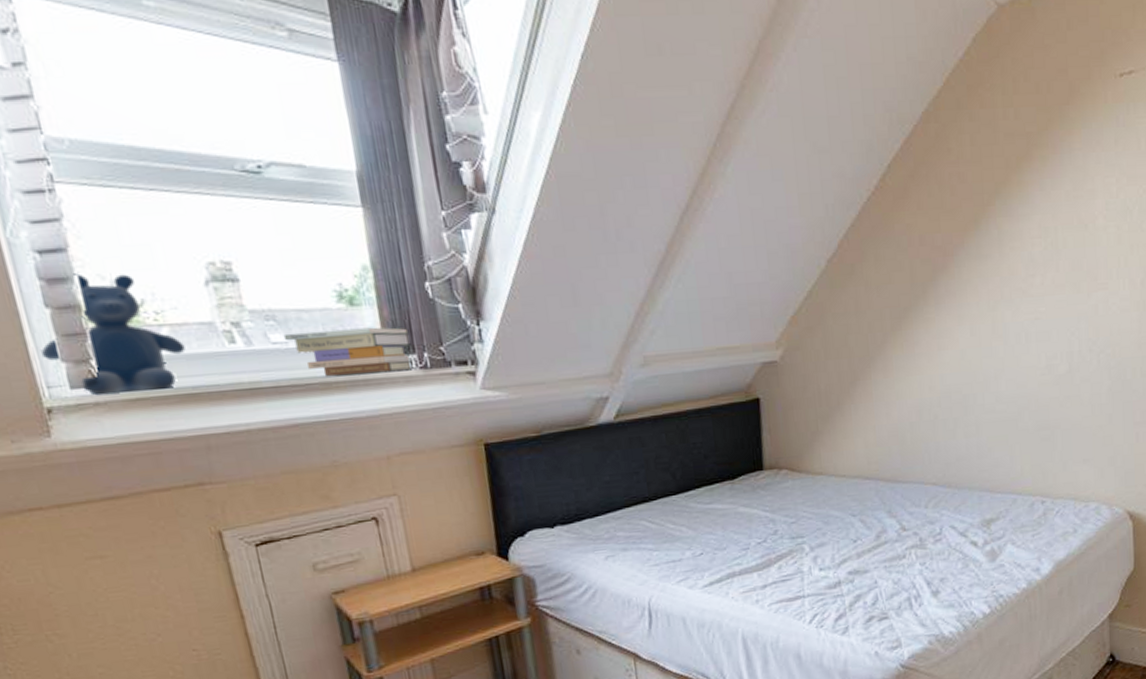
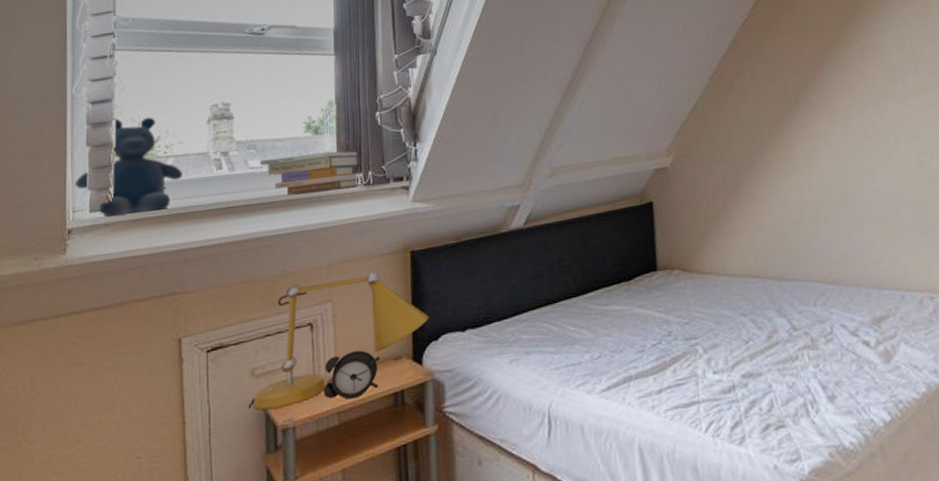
table lamp: none [314,464,513,605] -> present [248,271,429,411]
alarm clock: none [396,545,462,594] -> present [322,350,381,399]

